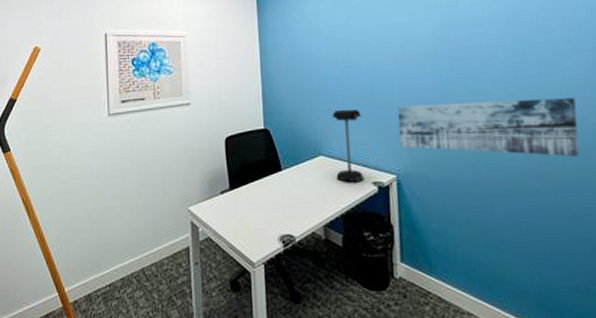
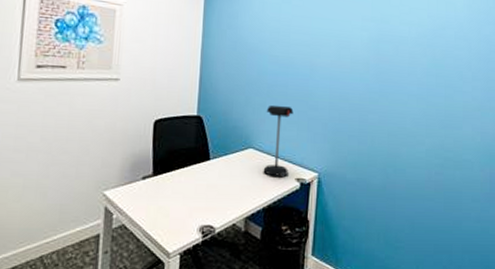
wall art: present [397,97,580,157] -> none [325,108,469,169]

